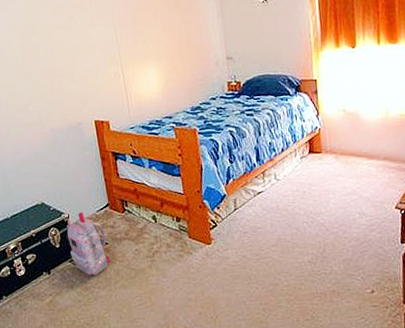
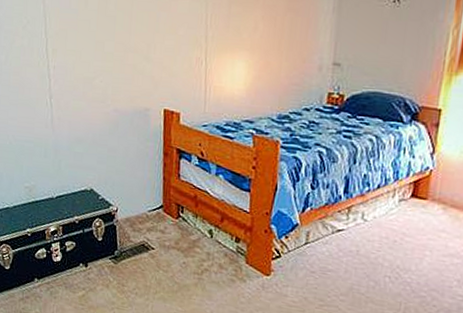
backpack: present [67,211,111,276] -> none [112,207,154,280]

